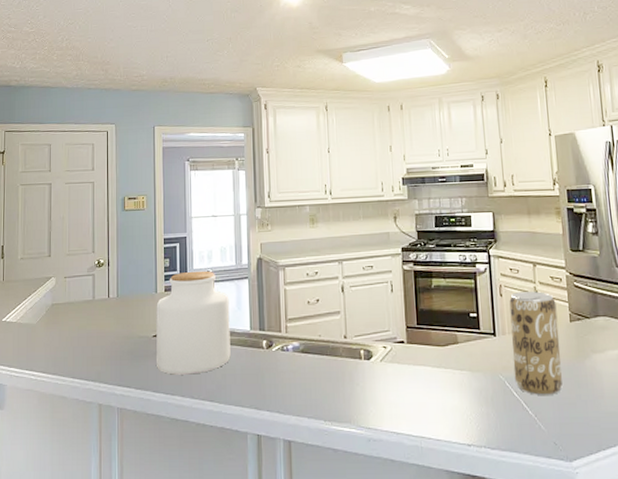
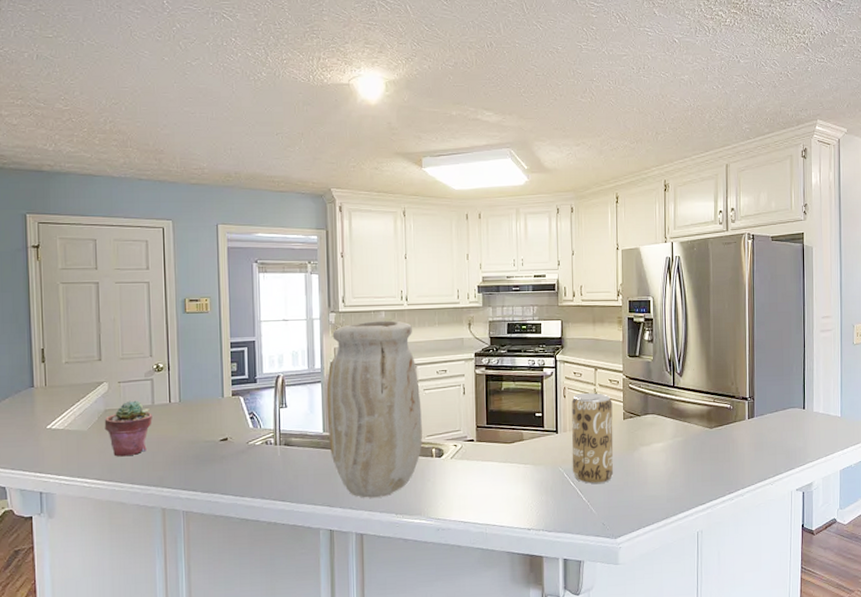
potted succulent: none [51,295,93,351] -> present [104,400,152,457]
jar: present [156,271,231,375] -> none [223,375,303,477]
vase: none [253,215,350,402] -> present [326,320,422,498]

